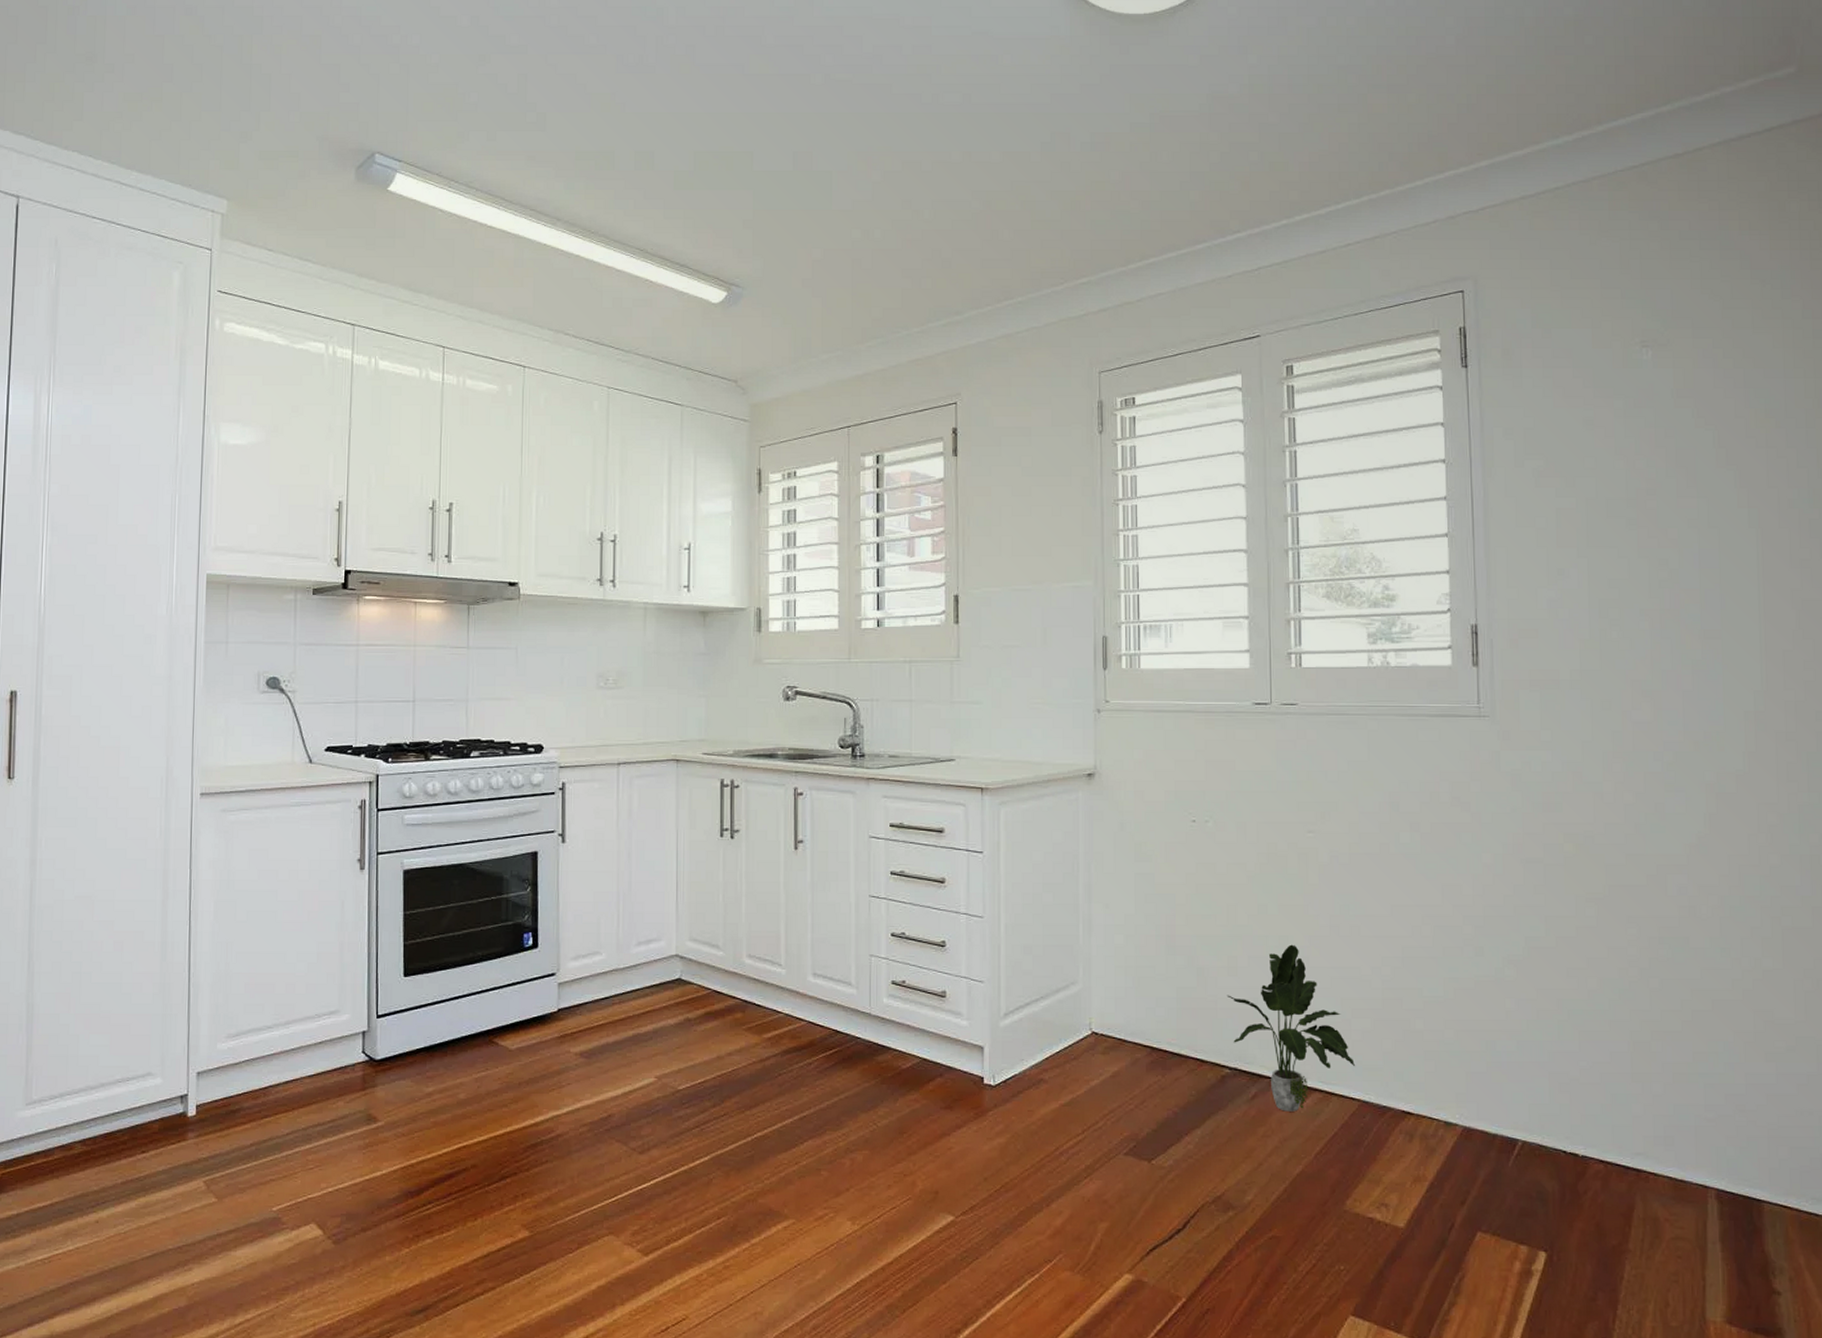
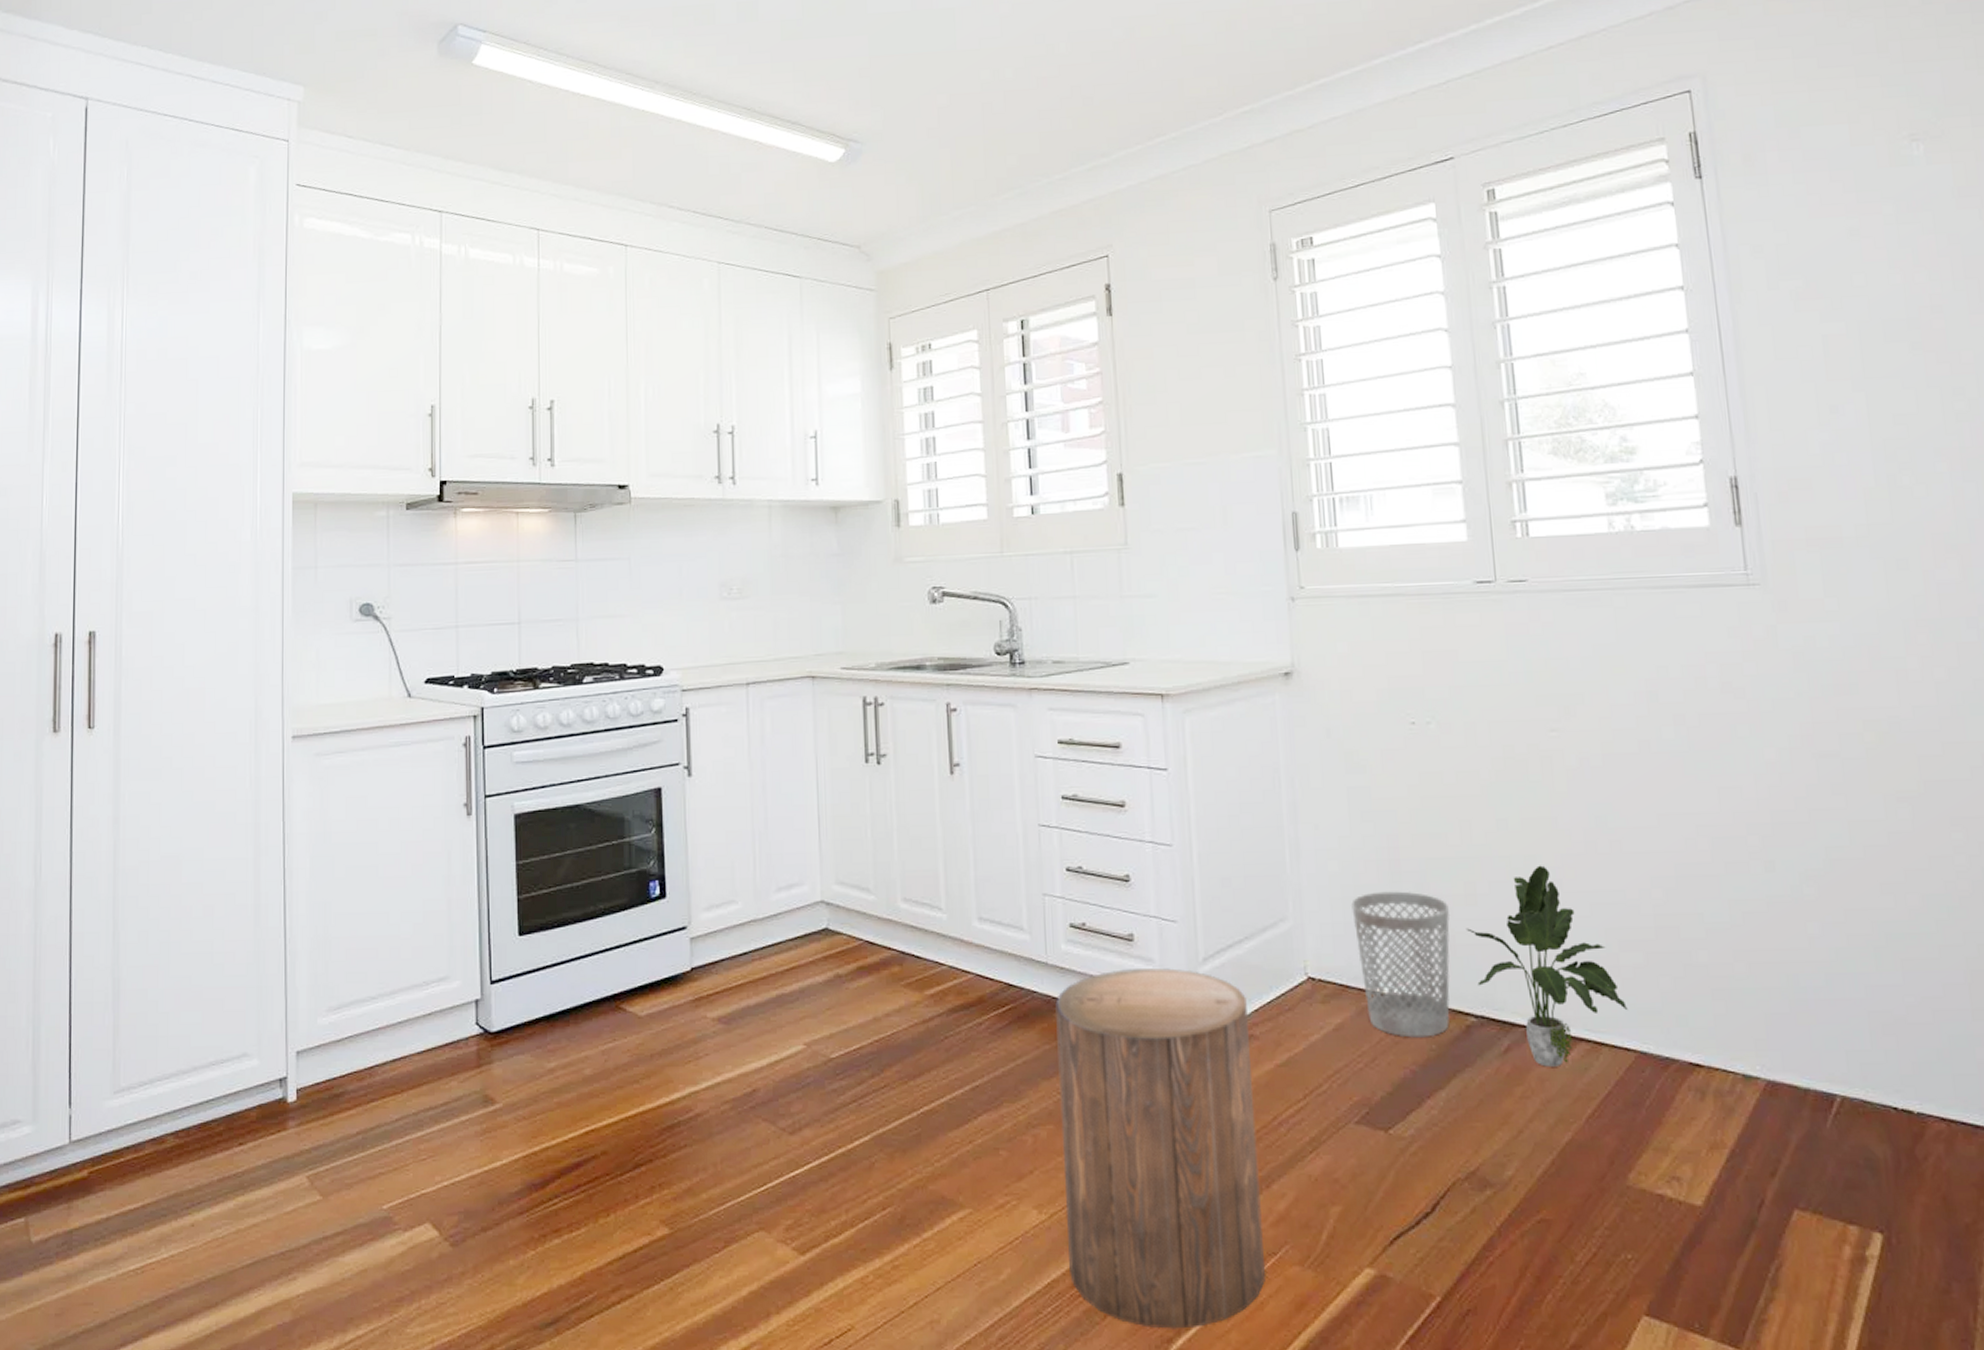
stool: none [874,1021,1042,1322] -> present [1054,968,1266,1329]
wastebasket: none [1132,962,1215,1085] -> present [1351,891,1451,1038]

